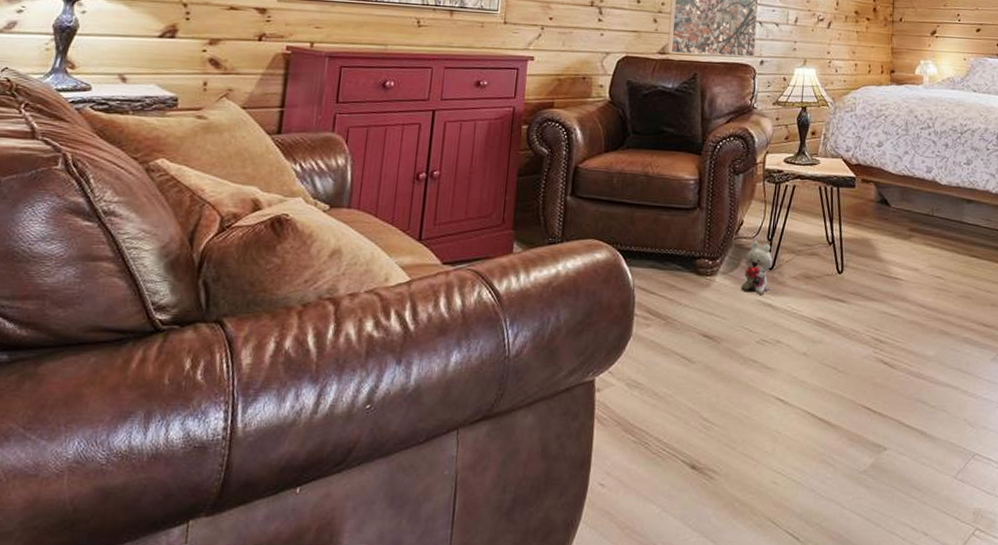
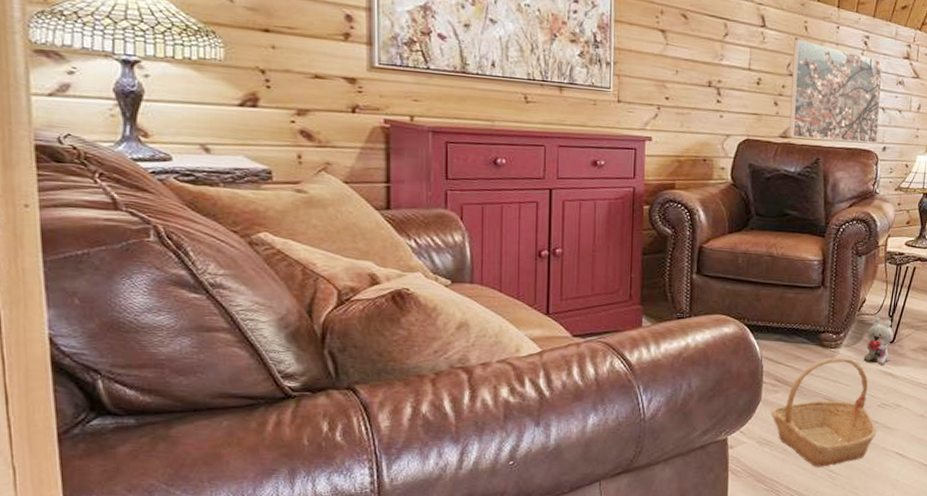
basket: none [641,286,756,415] -> present [770,357,877,467]

